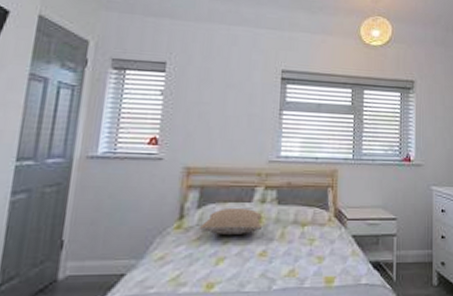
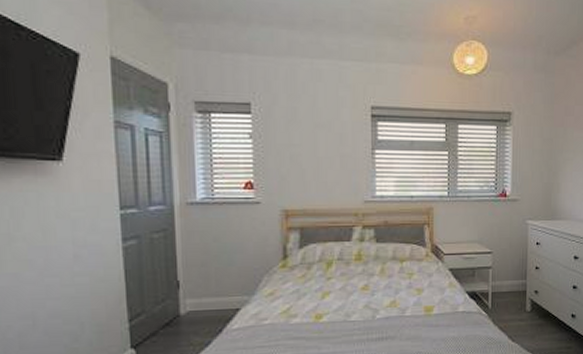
pillow: present [199,207,263,236] -> none [303,246,363,273]

